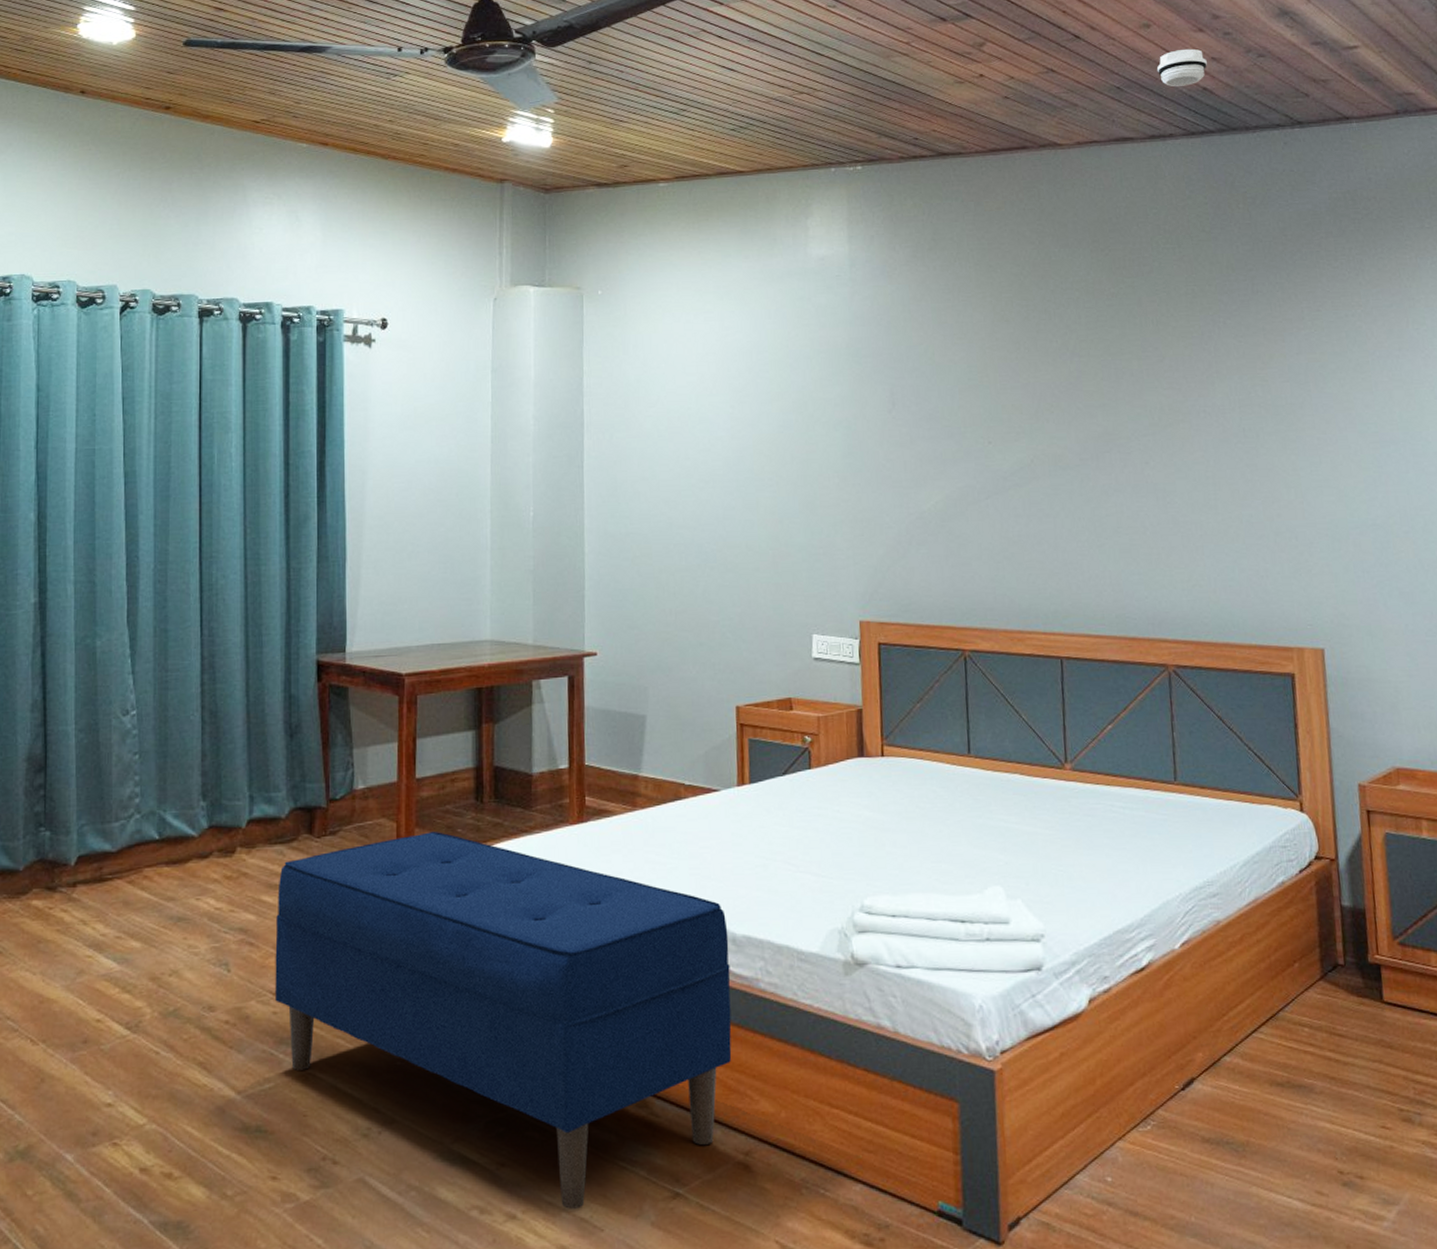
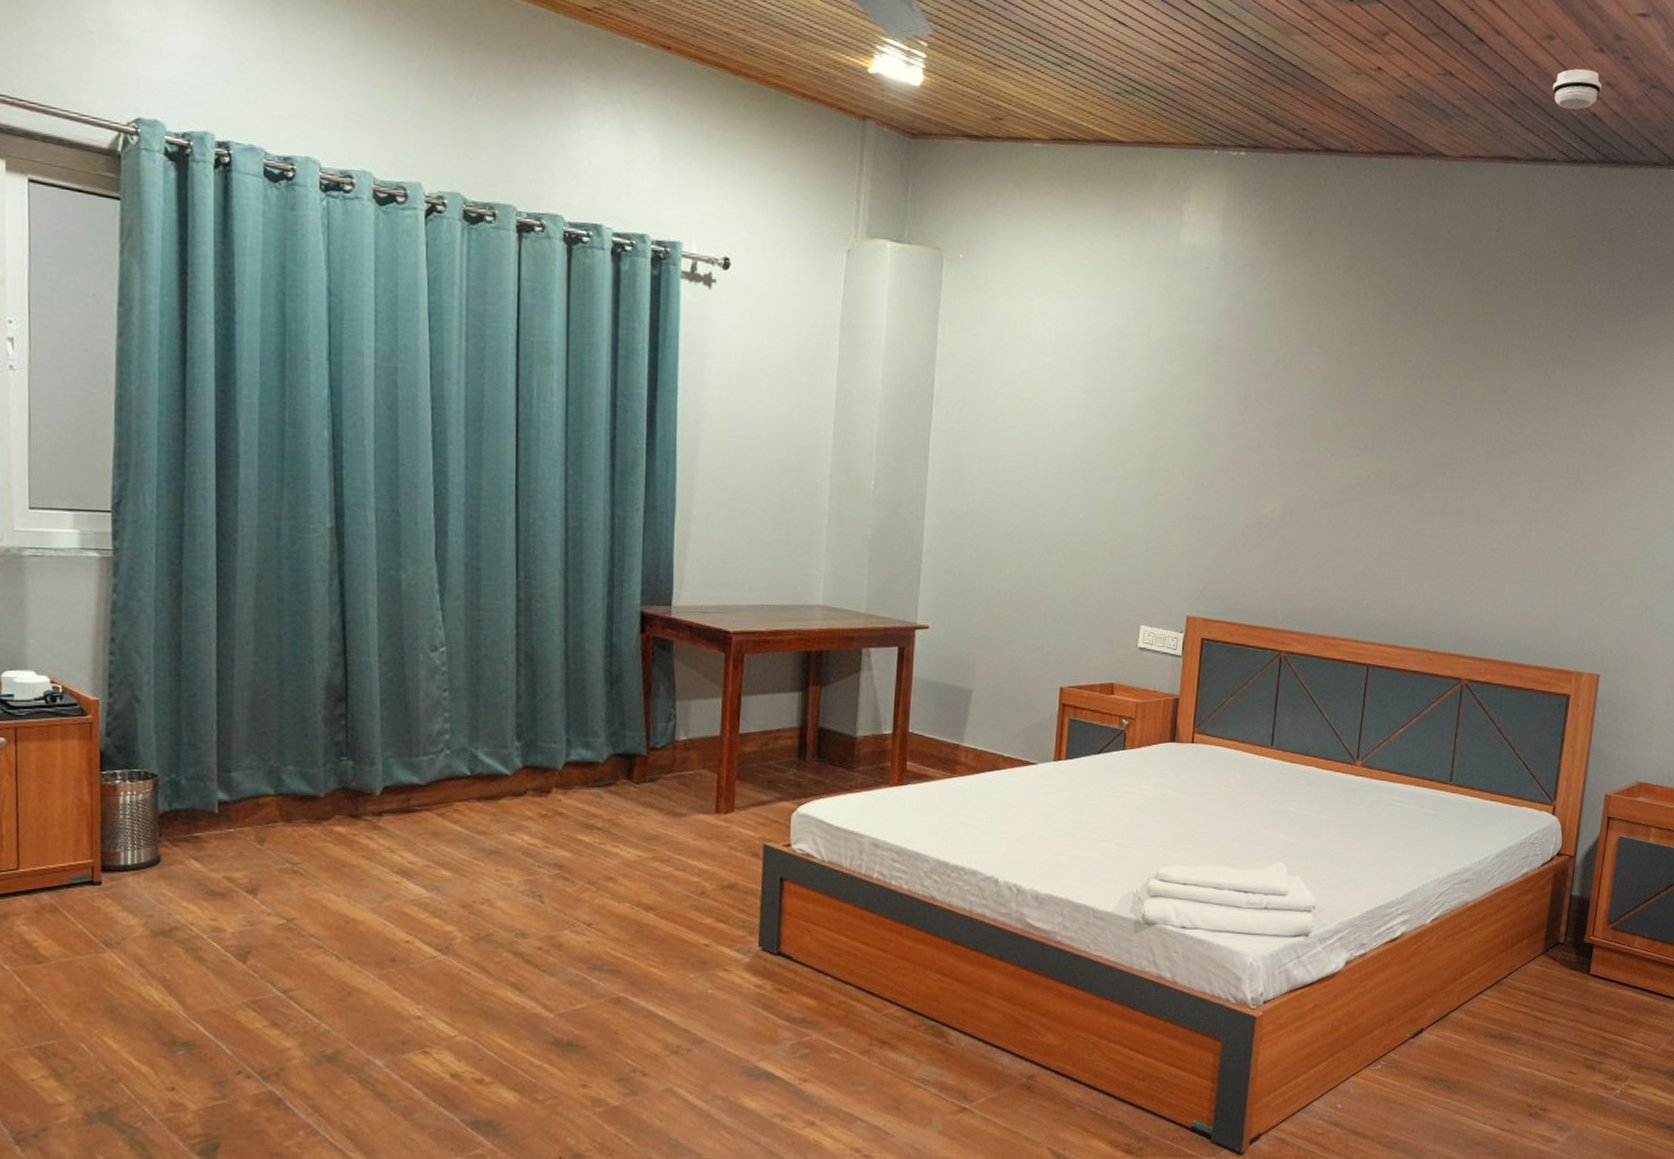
bench: present [275,832,732,1209] -> none [589,785,1032,1118]

